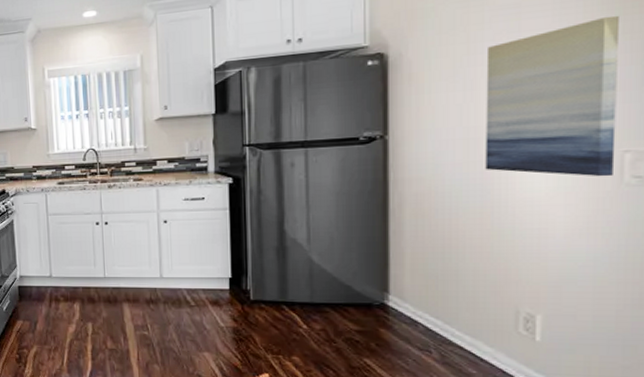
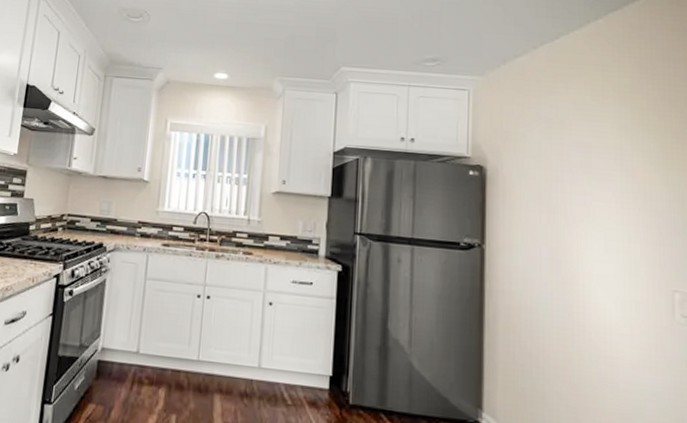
wall art: present [485,15,619,177] -> none [565,168,668,314]

